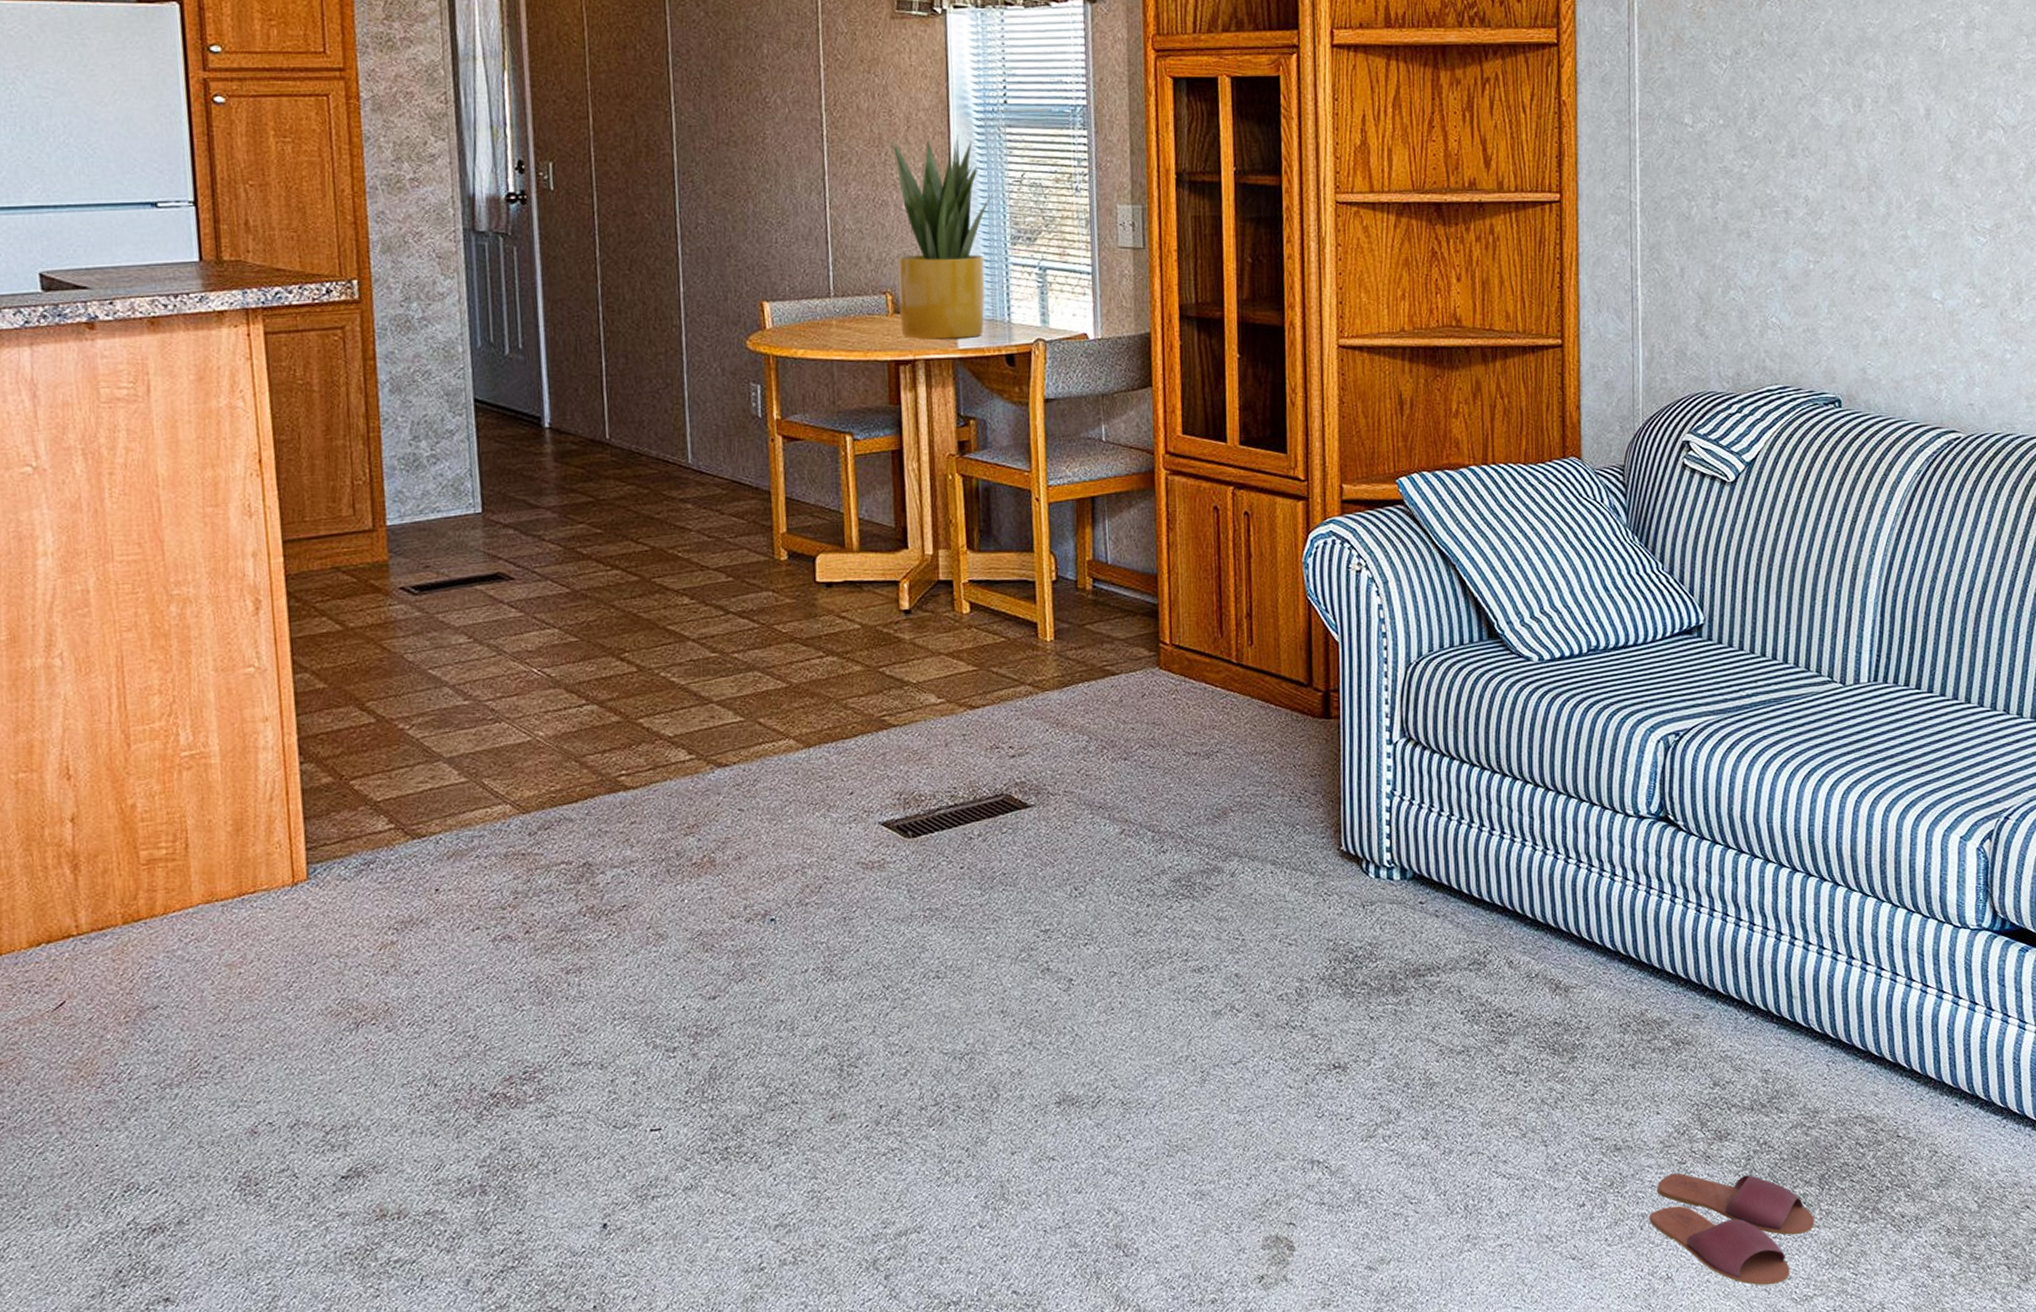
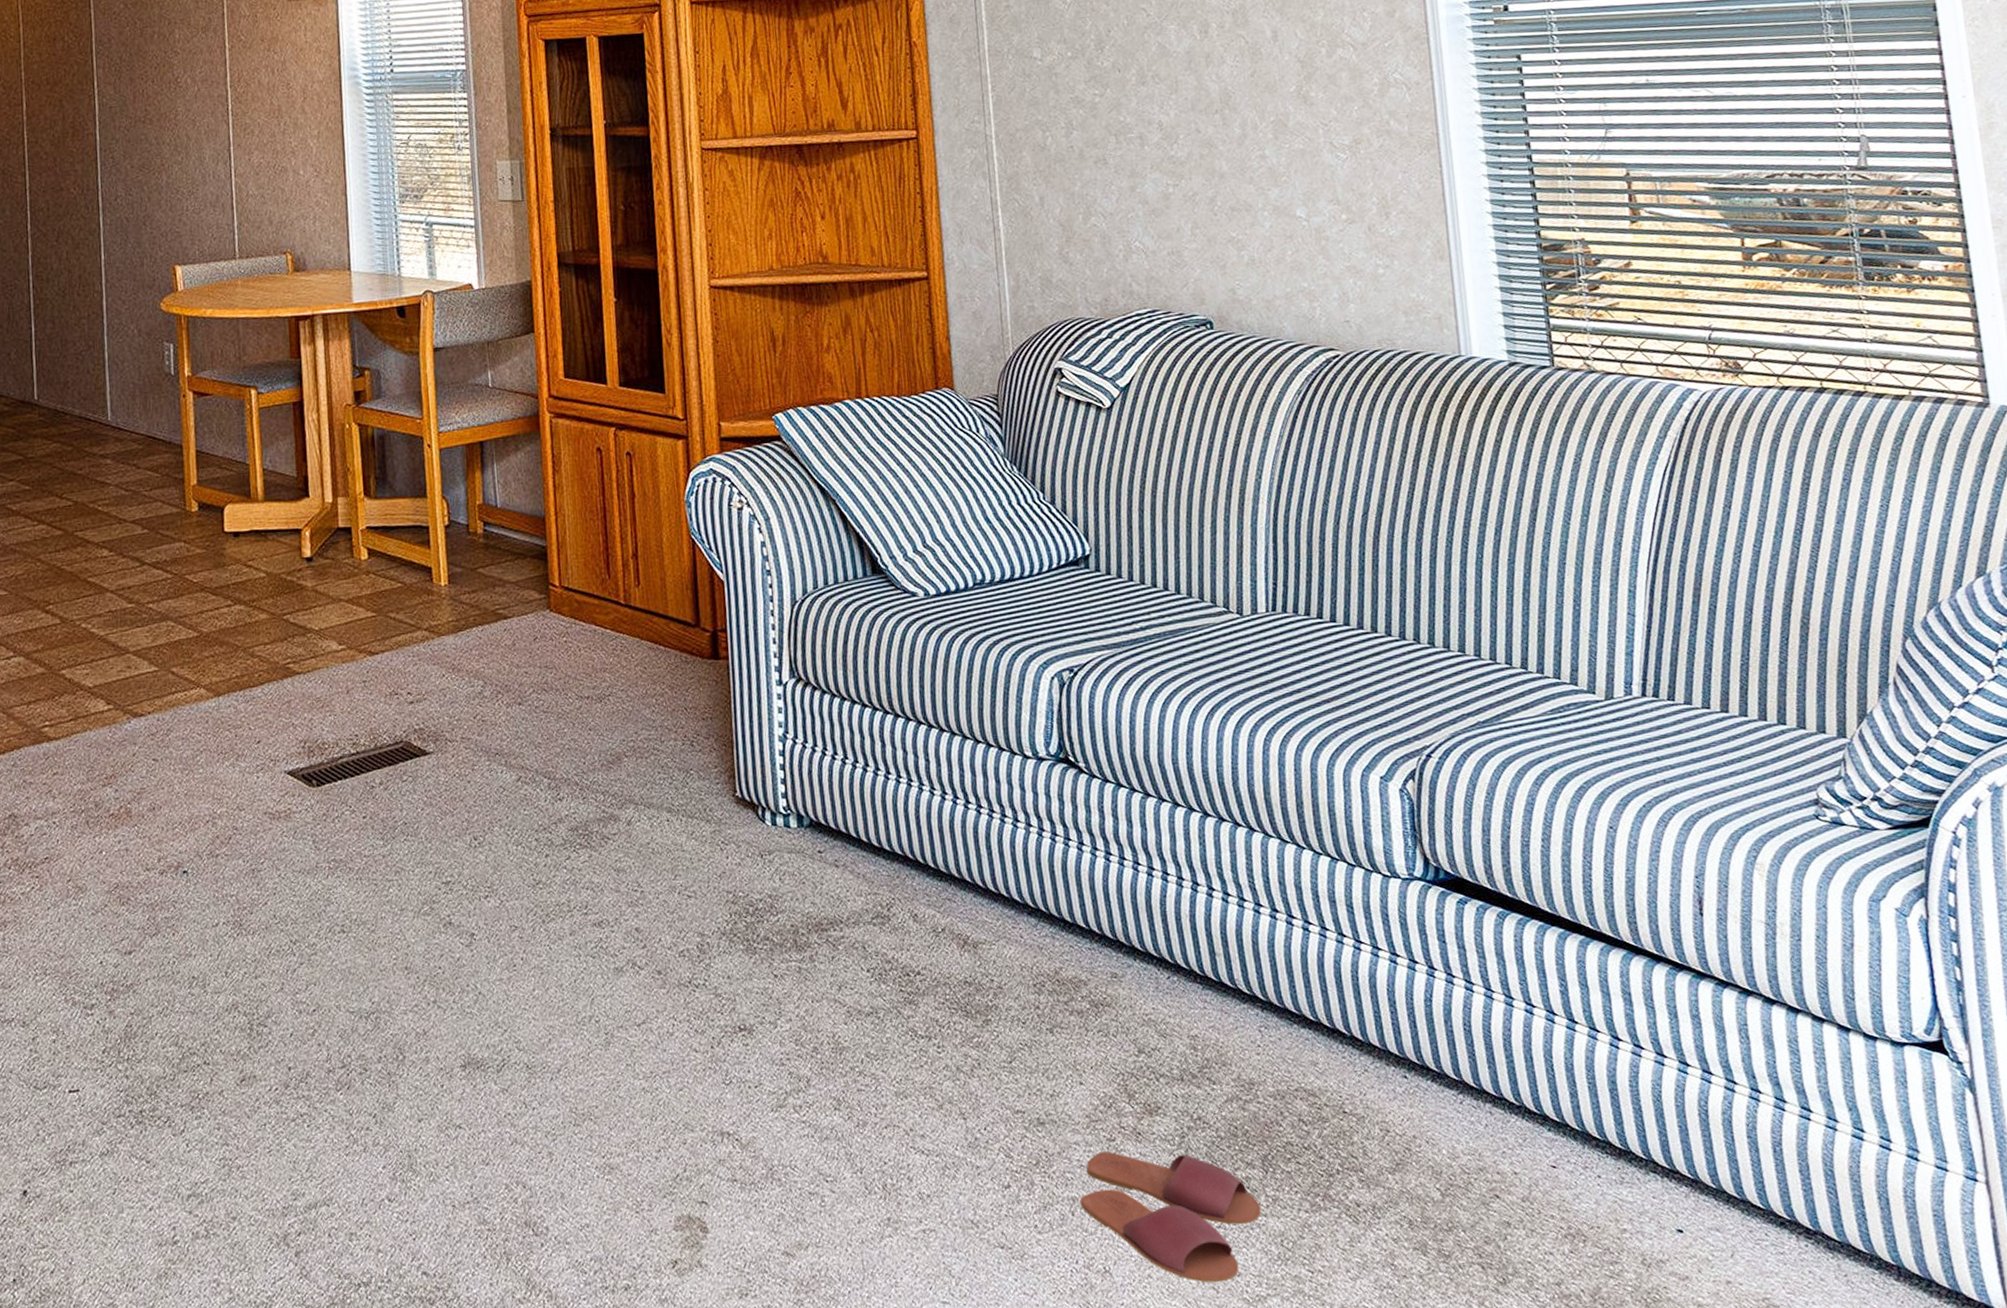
planter: present [891,135,994,340] -> none [289,103,383,296]

